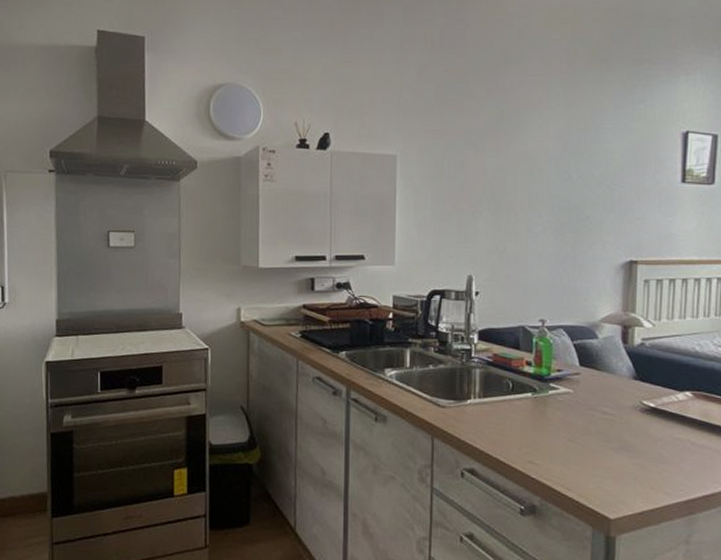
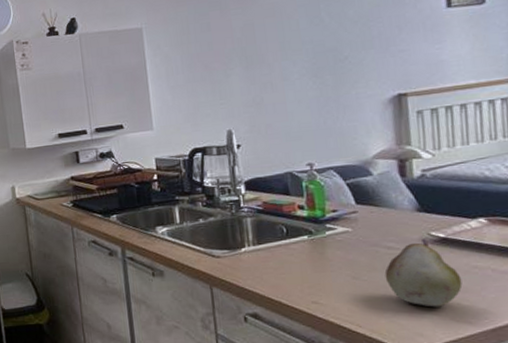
fruit: none [597,406,665,476] -> present [384,238,463,307]

